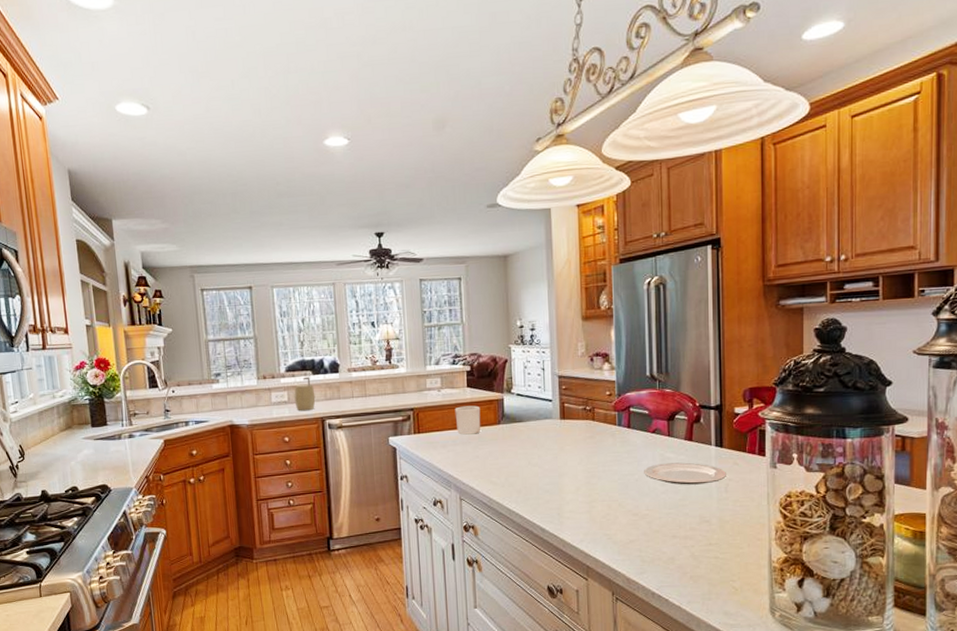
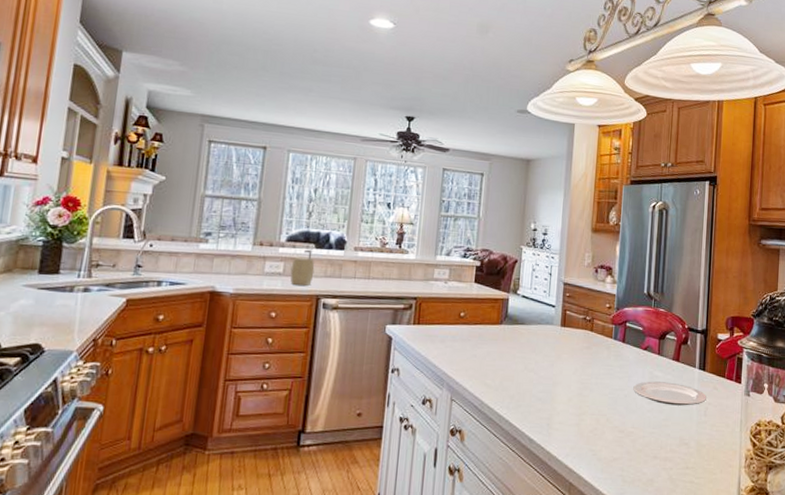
mug: present [455,405,481,435] -> none [457,301,485,332]

